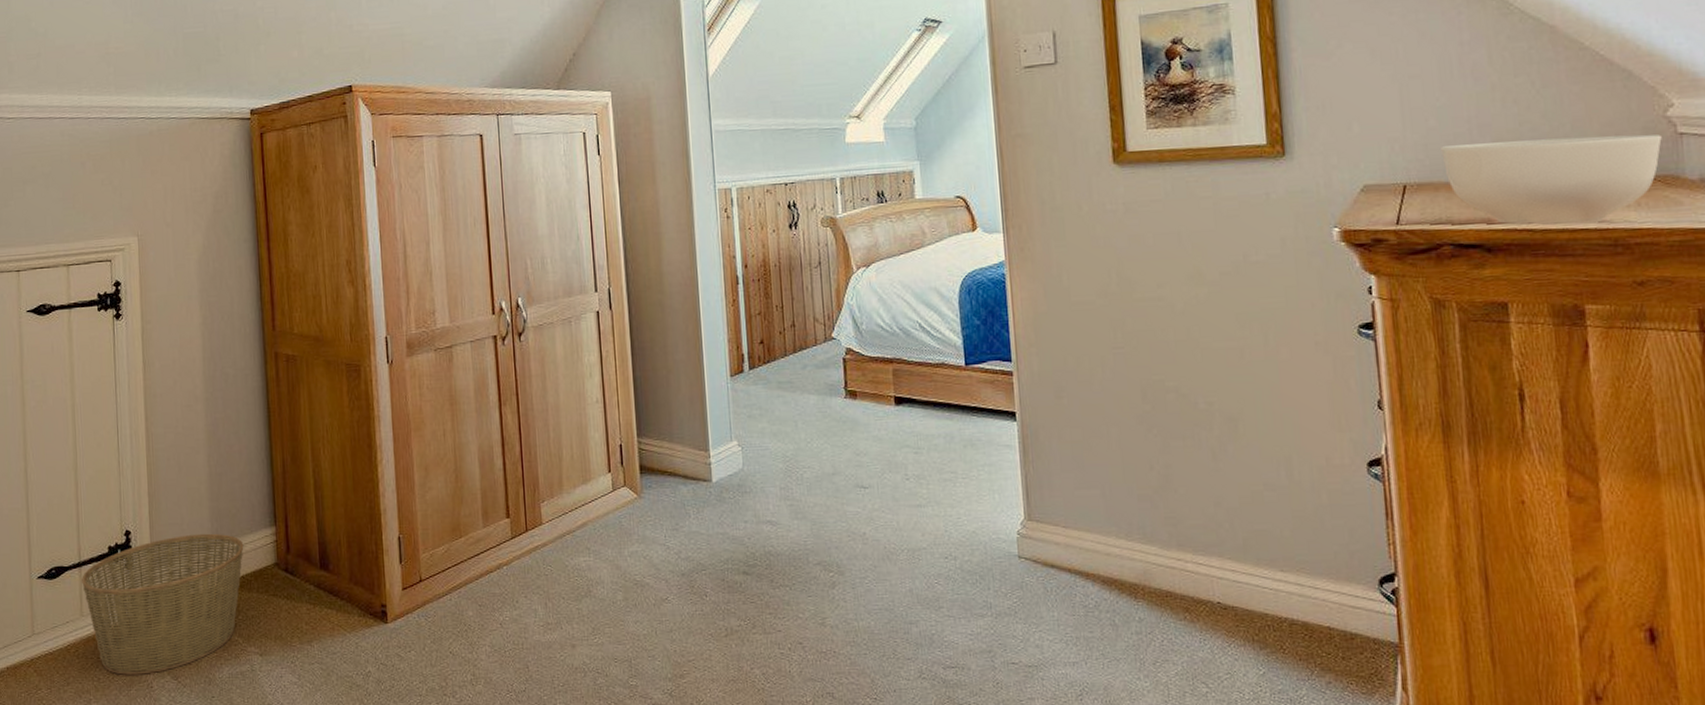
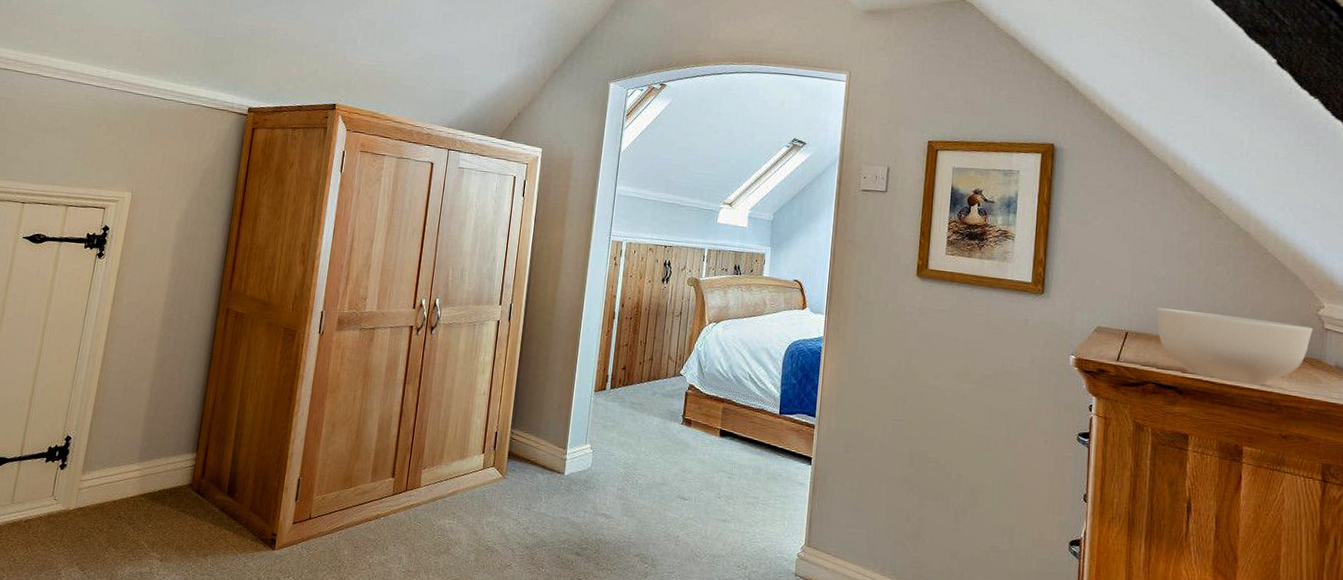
basket: present [82,533,244,675] -> none [18,448,167,563]

